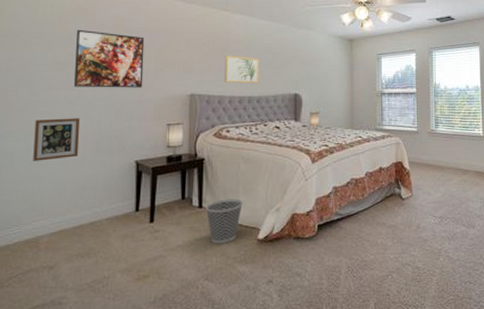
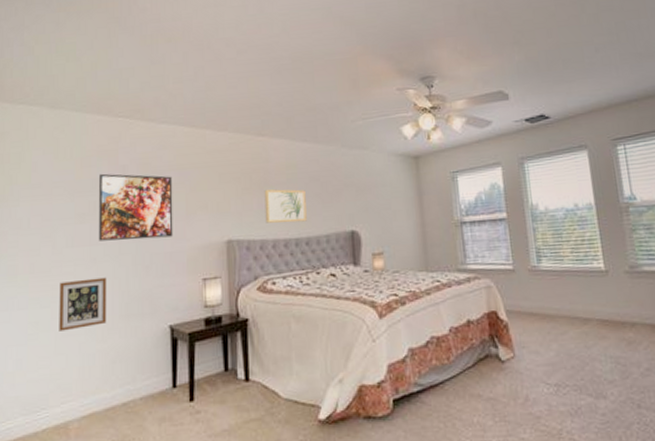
wastebasket: present [205,199,243,244] -> none [253,368,297,427]

